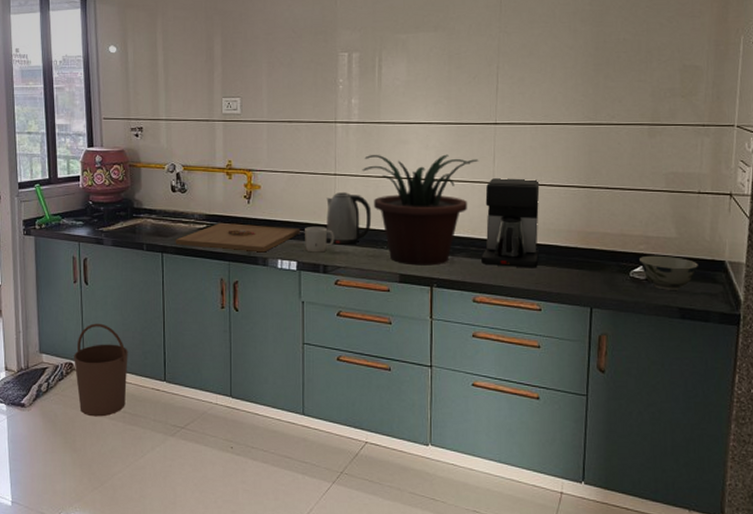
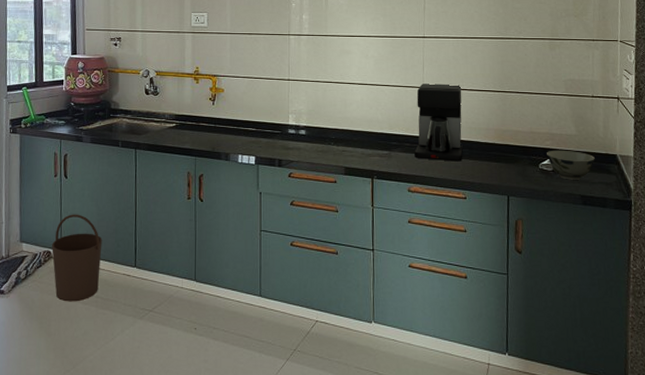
platter: present [175,222,301,253] -> none [147,121,259,149]
mug: present [305,227,334,253] -> none [262,126,288,148]
kettle: present [326,192,372,245] -> none [281,95,320,141]
potted plant: present [362,154,479,266] -> none [312,63,411,160]

